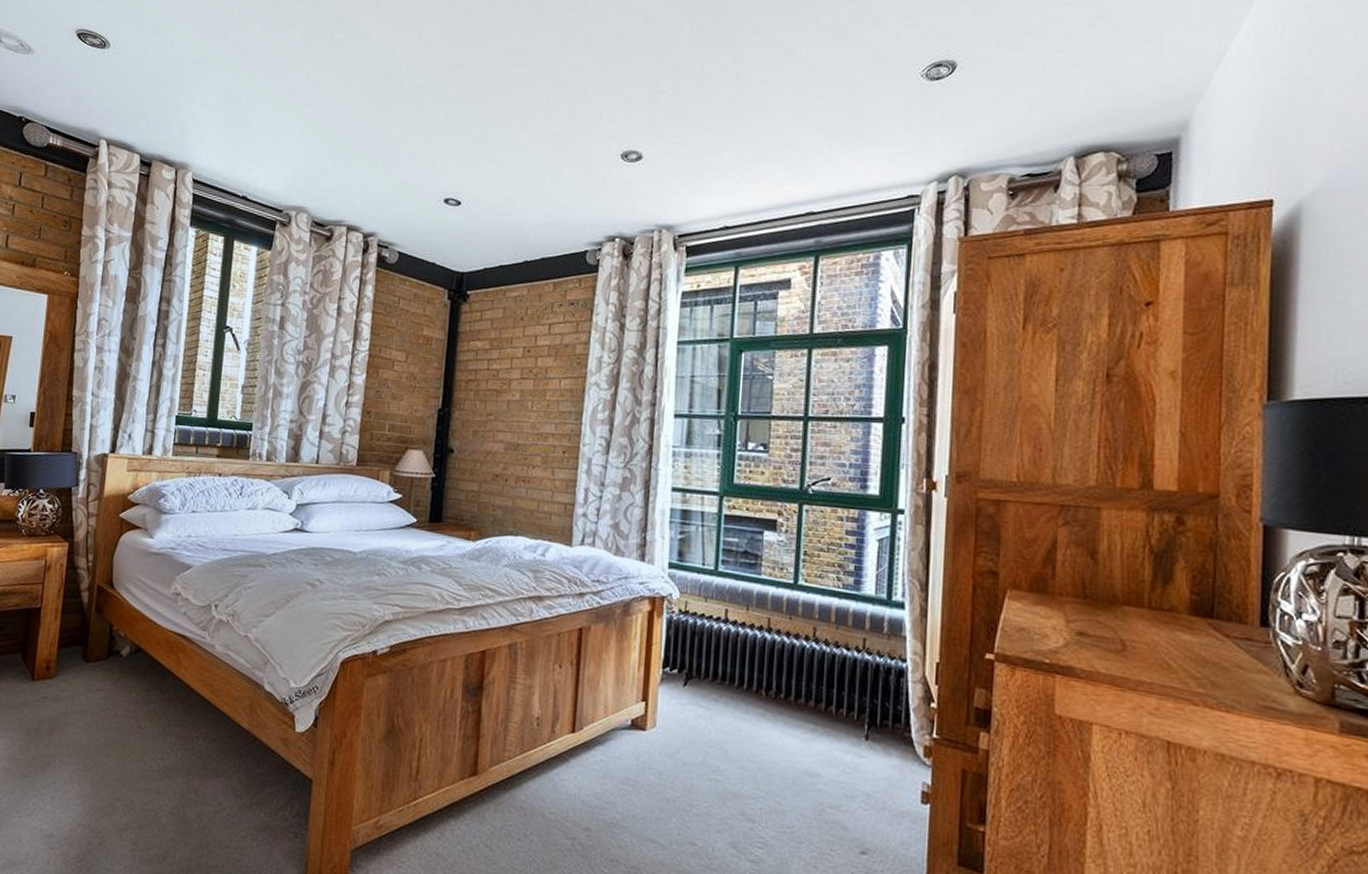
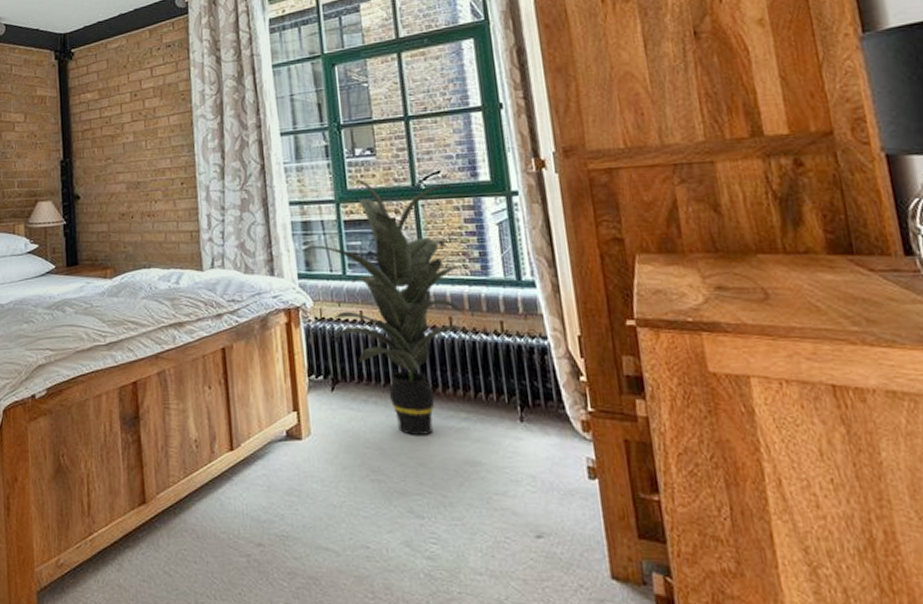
indoor plant: none [678,474,848,741] -> present [302,179,465,435]

